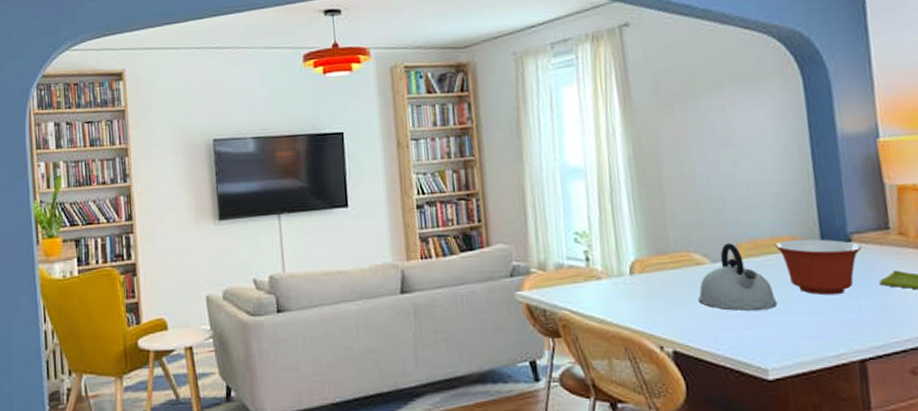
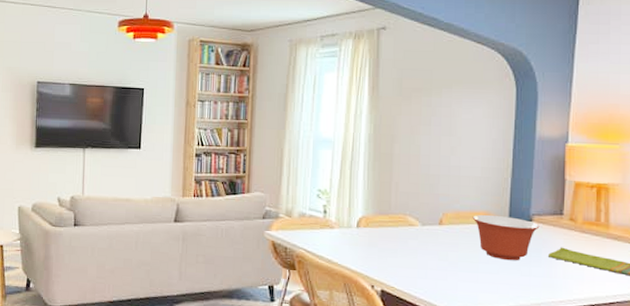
kettle: present [698,243,778,312] -> none [406,211,467,267]

